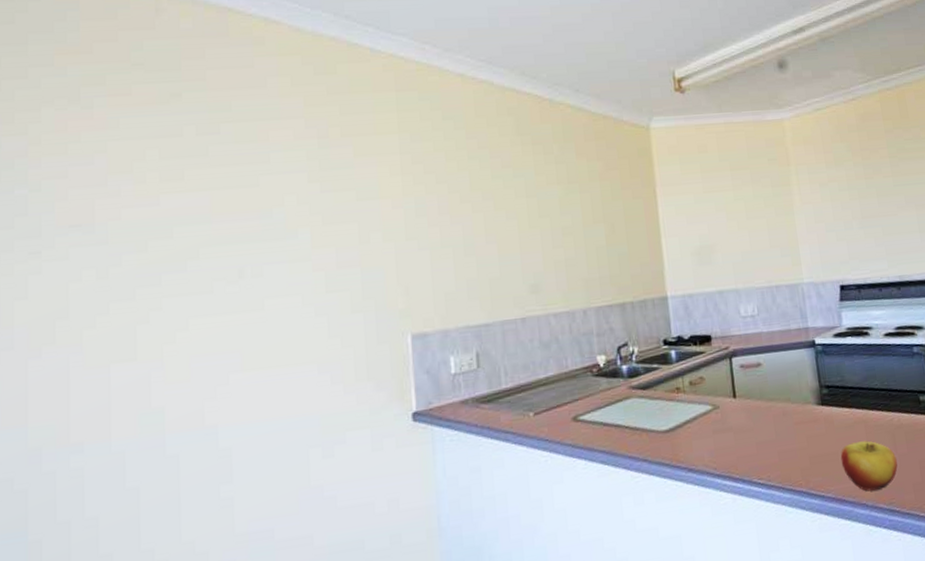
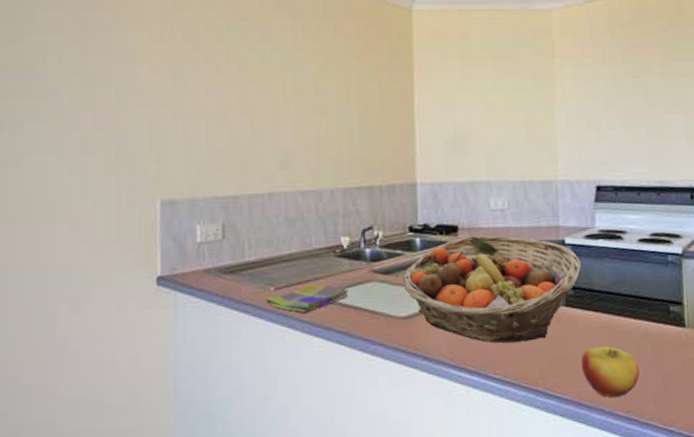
dish towel: none [526,404,609,437] -> present [266,283,349,314]
fruit basket: none [661,341,833,449] -> present [402,235,582,343]

